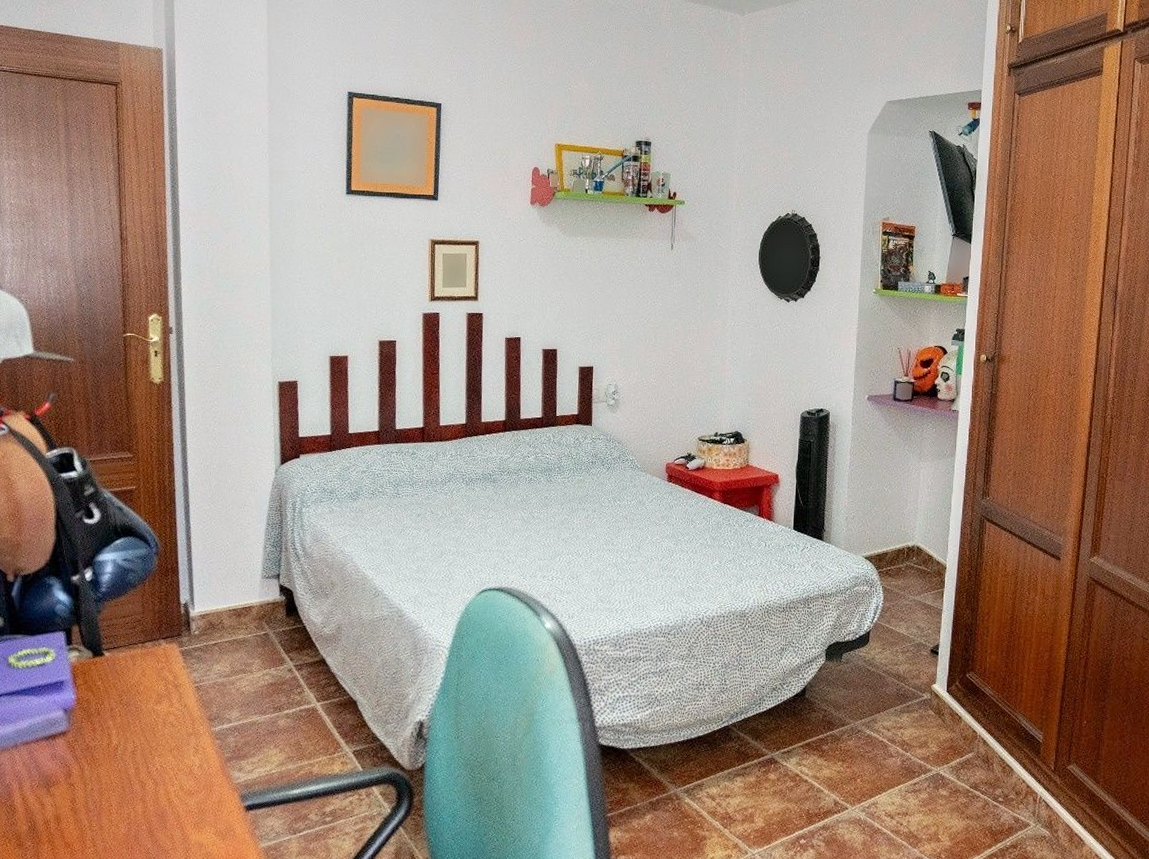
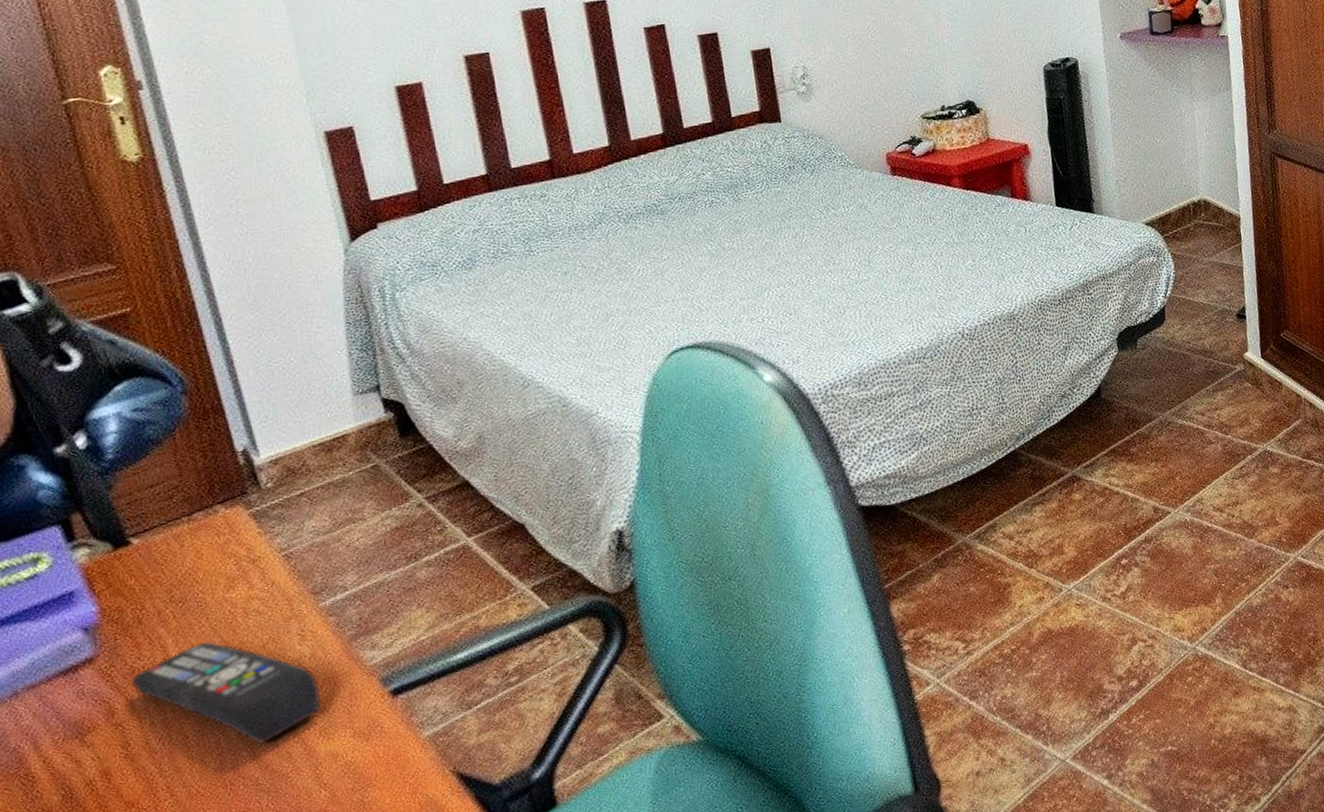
remote control: none [85,737,200,823] -> present [131,641,321,744]

